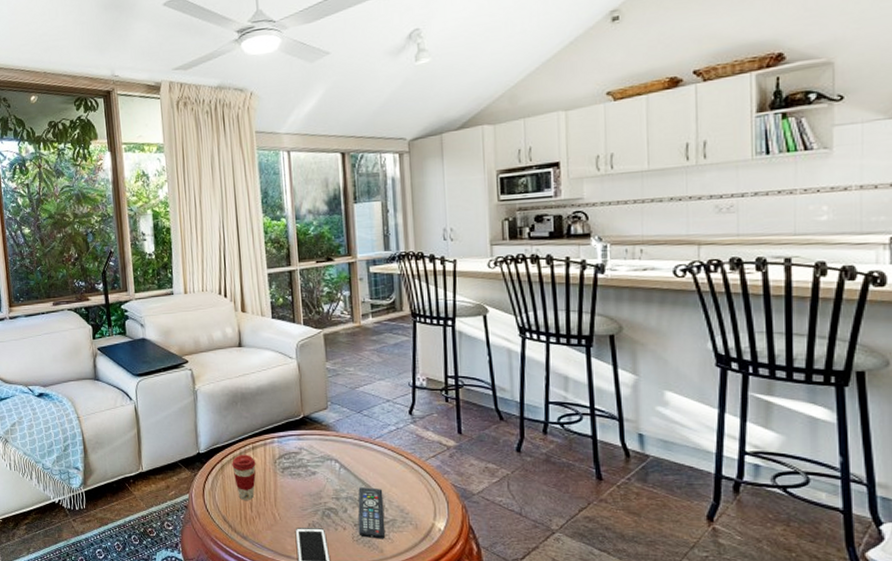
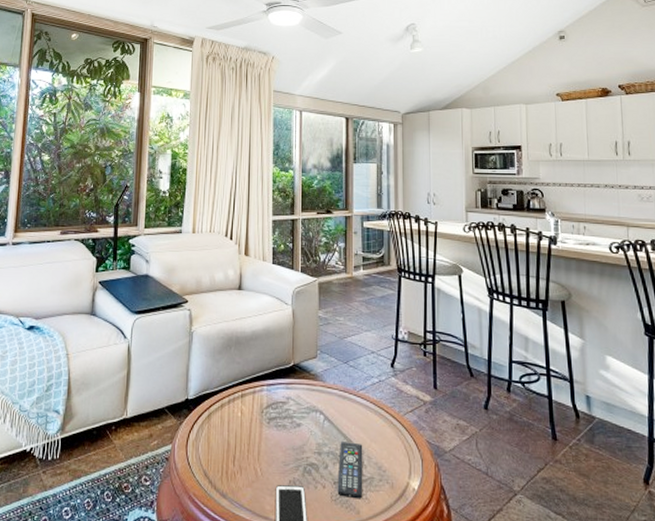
coffee cup: present [232,455,256,500] -> none [219,403,243,453]

